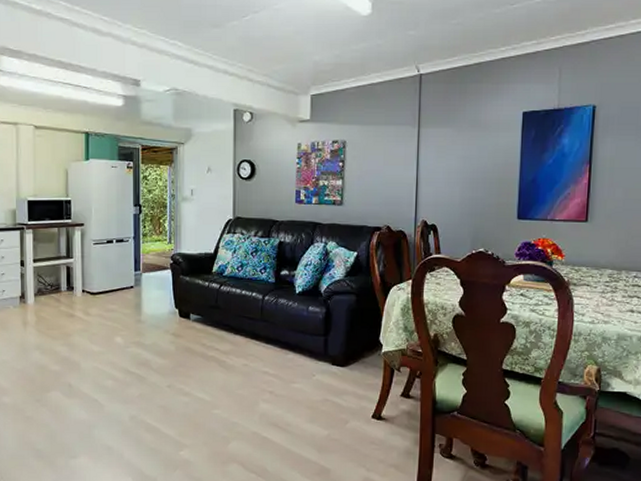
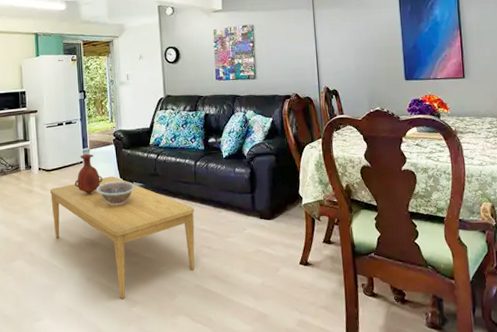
coffee table: none [93,305,258,441] -> present [49,176,195,299]
vase: none [122,278,155,324] -> present [74,154,103,195]
decorative bowl: none [148,311,193,339] -> present [97,181,136,206]

